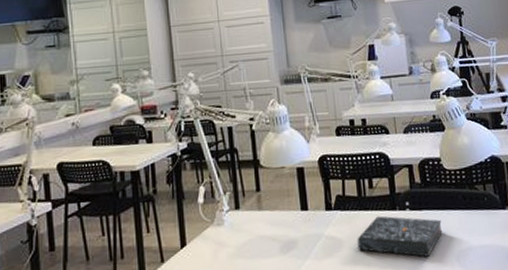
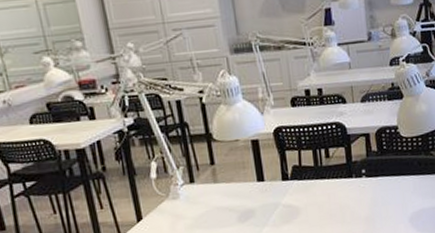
book: present [357,216,443,257] -> none [314,183,397,220]

